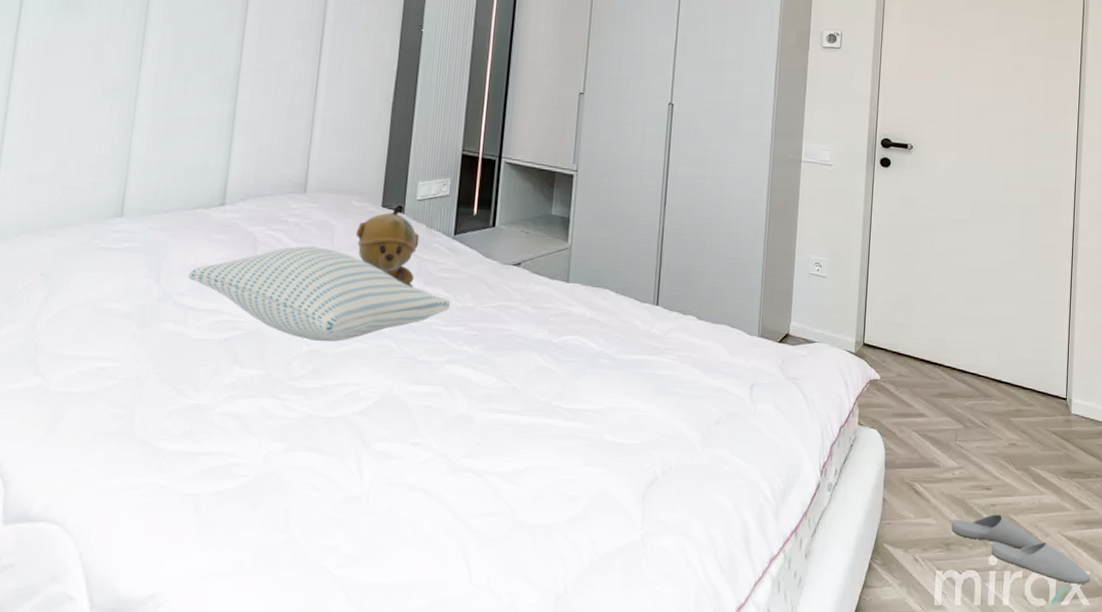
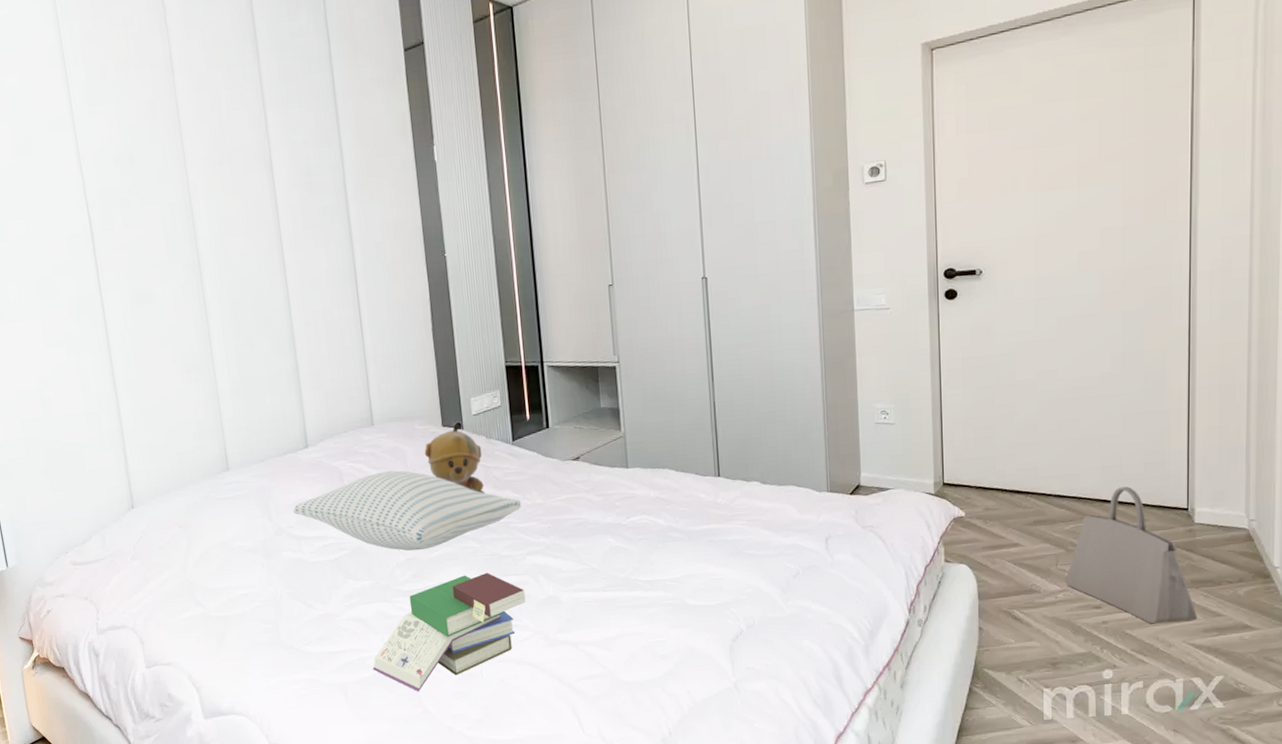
book: none [238,377,436,514] -> present [372,572,526,692]
slippers: present [952,514,1091,584] -> none [1058,631,1225,689]
handbag: none [961,369,1070,512] -> present [1064,486,1197,624]

